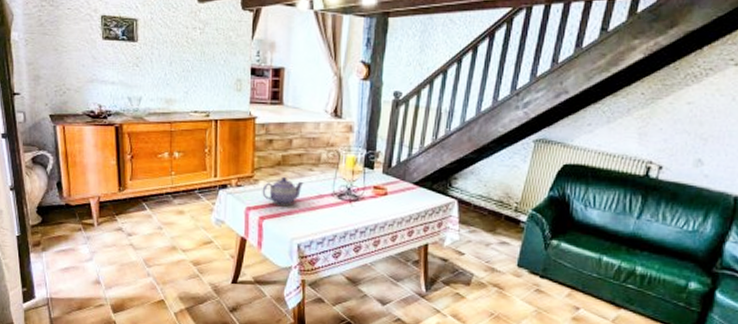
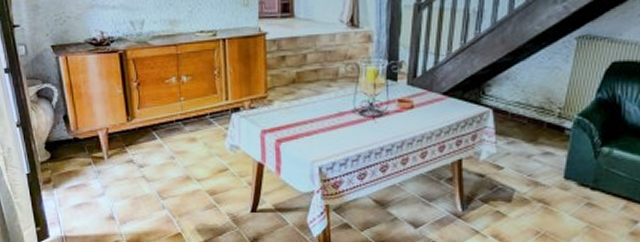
teapot: present [262,176,304,206] -> none [277,94,322,126]

